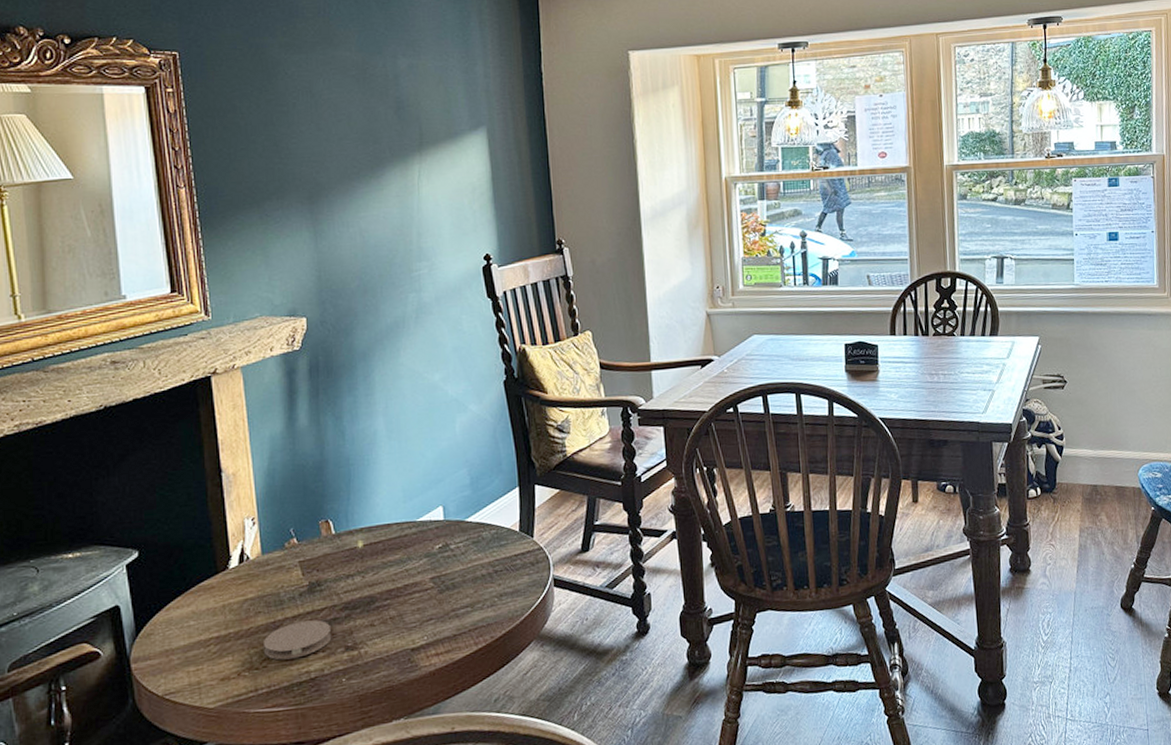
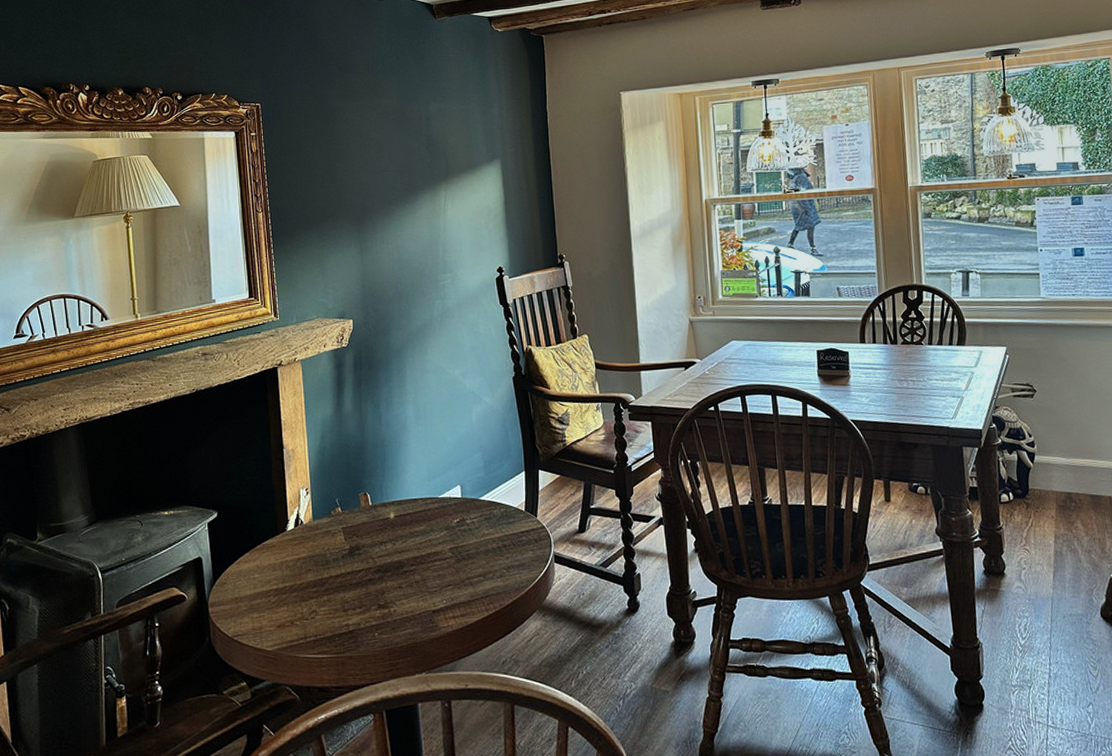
coaster: present [262,620,332,660] -> none [311,580,367,613]

